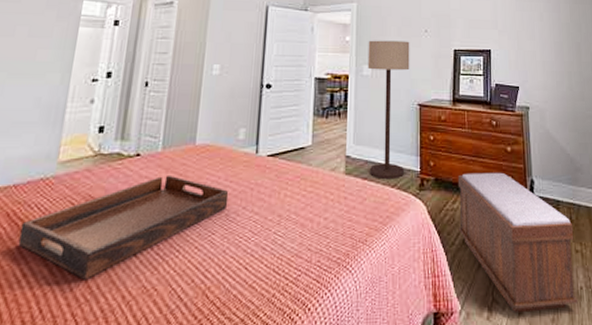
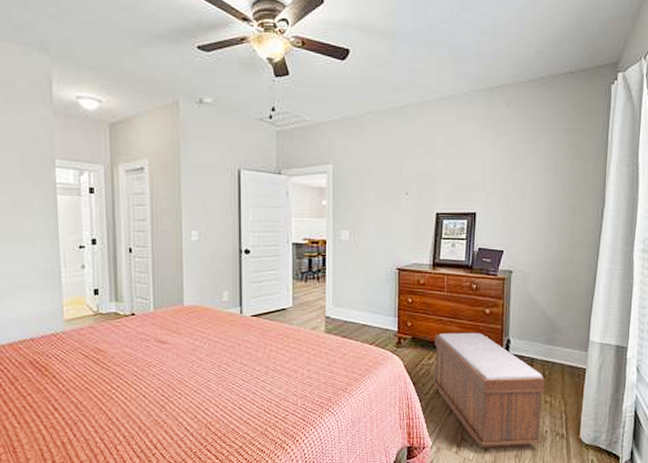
serving tray: present [18,174,229,280] -> none [44,331,219,414]
floor lamp: present [367,40,410,180] -> none [345,204,390,338]

